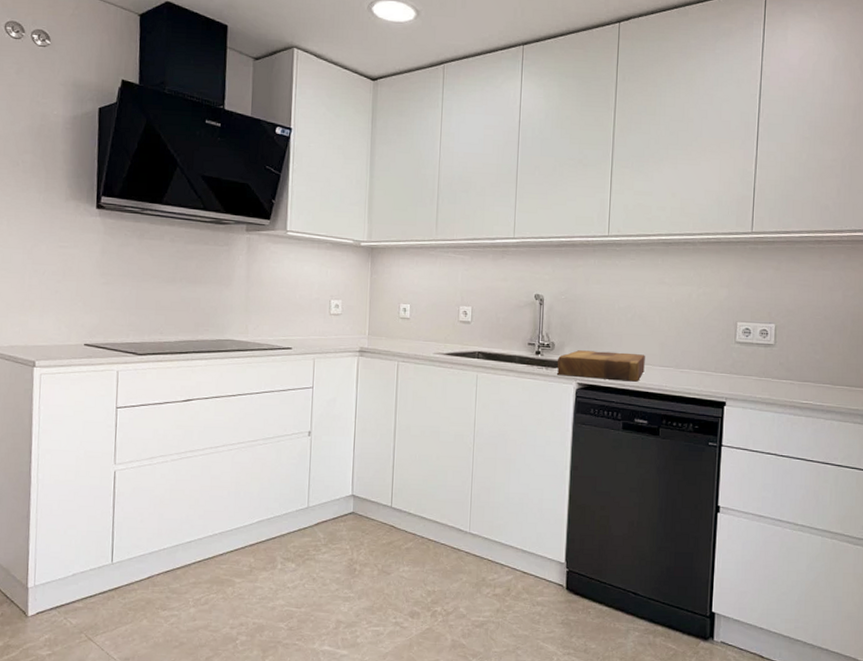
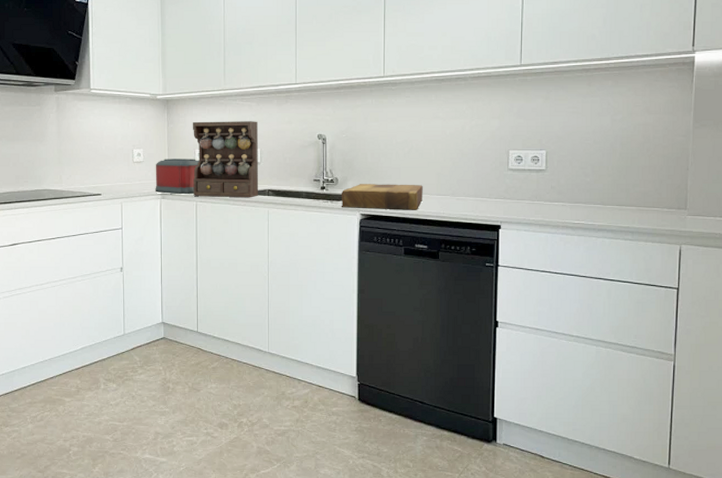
toaster: none [352,312,404,354] -> present [155,159,200,195]
spice rack: none [395,273,471,360] -> present [192,121,259,198]

